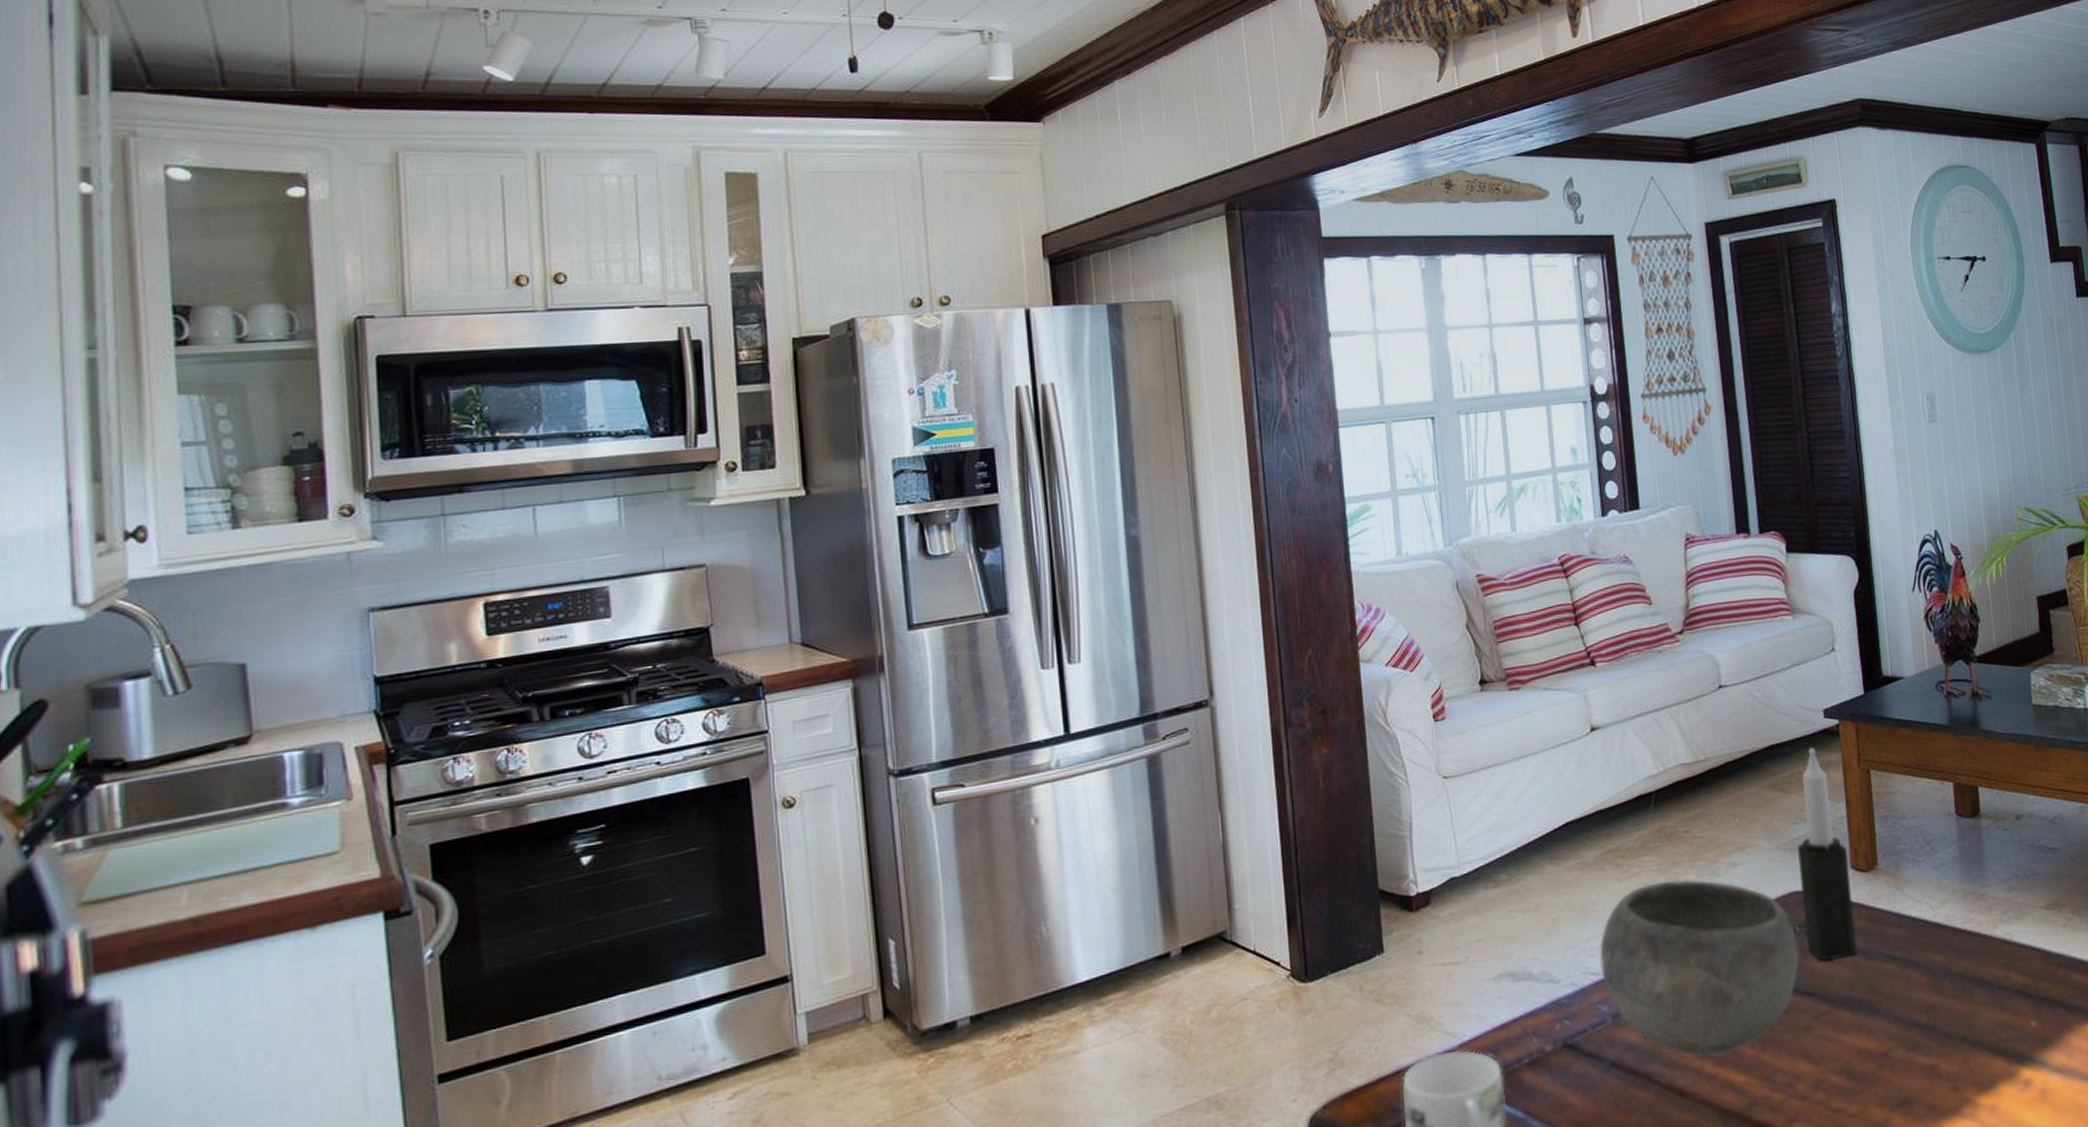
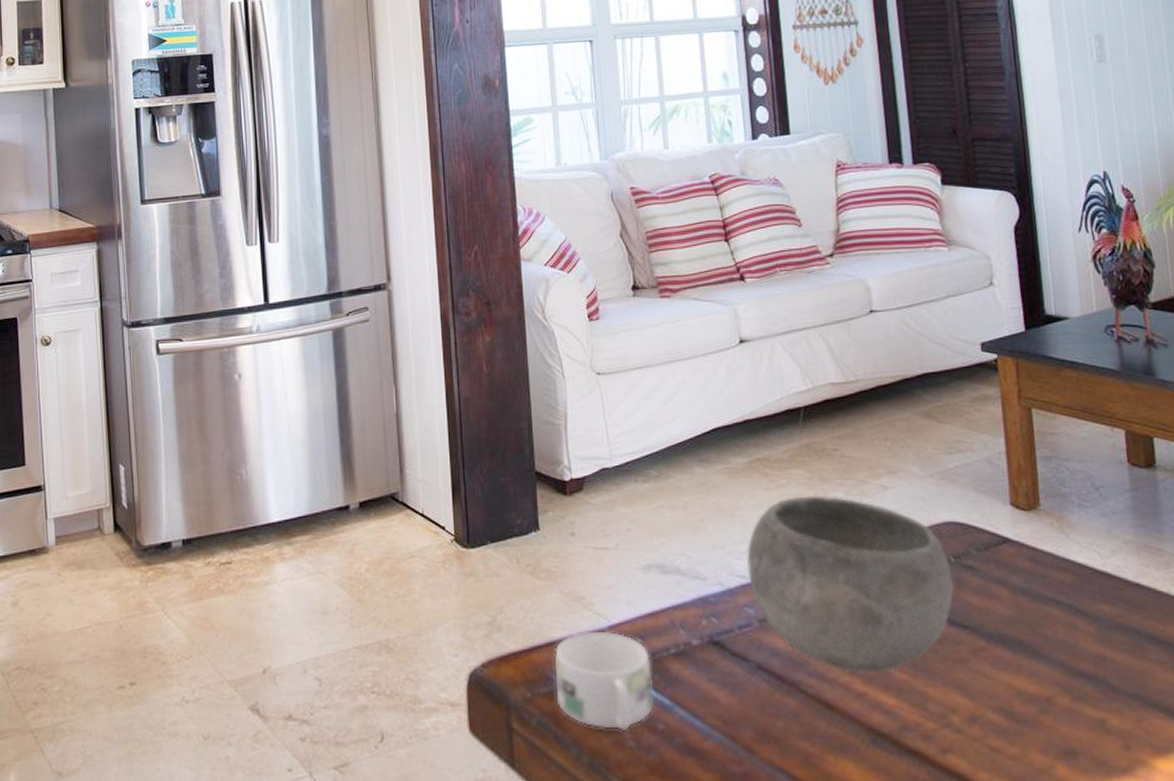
candle: present [1797,747,1858,961] -> none [952,379,1018,596]

